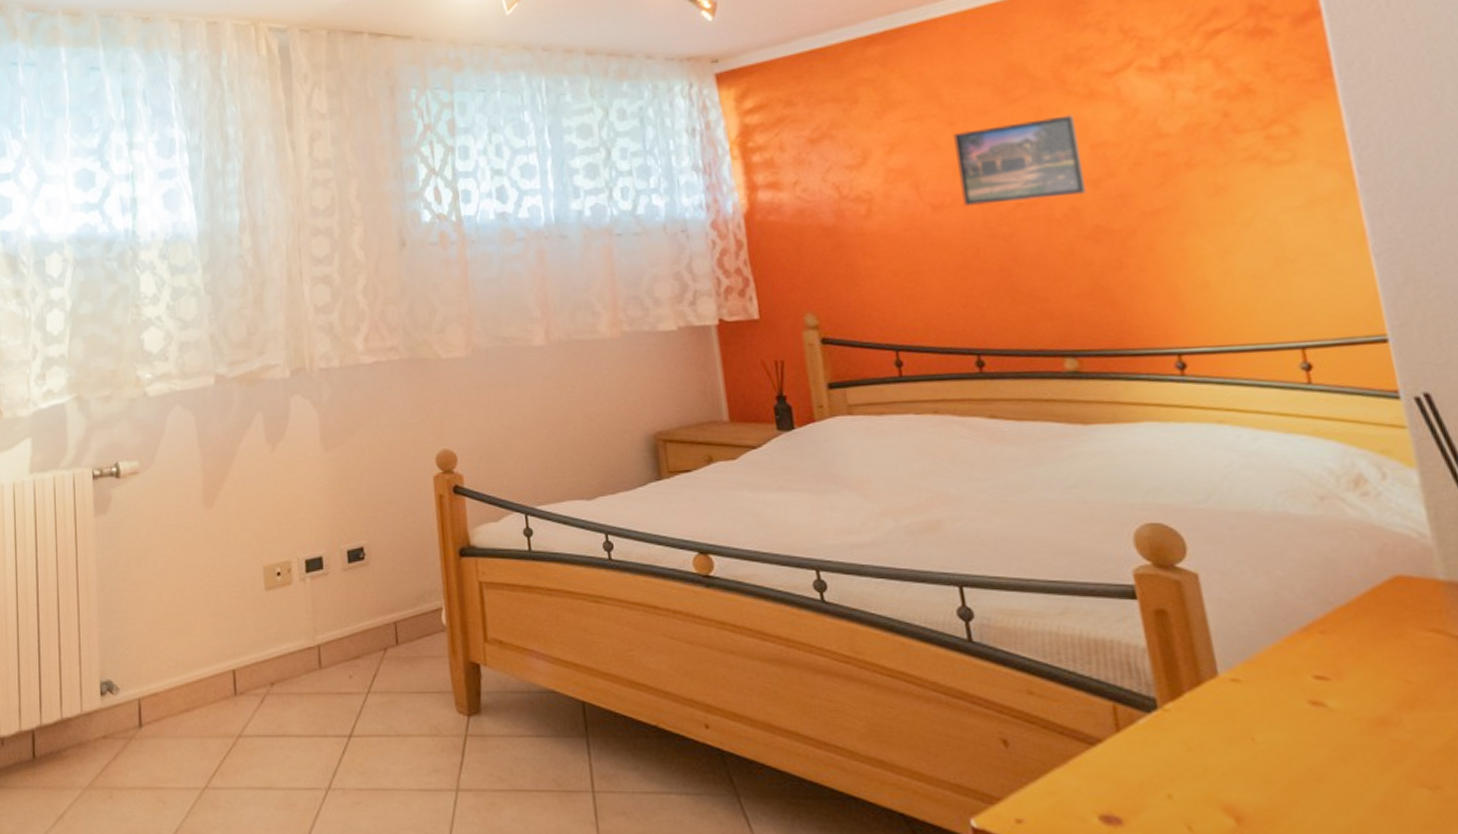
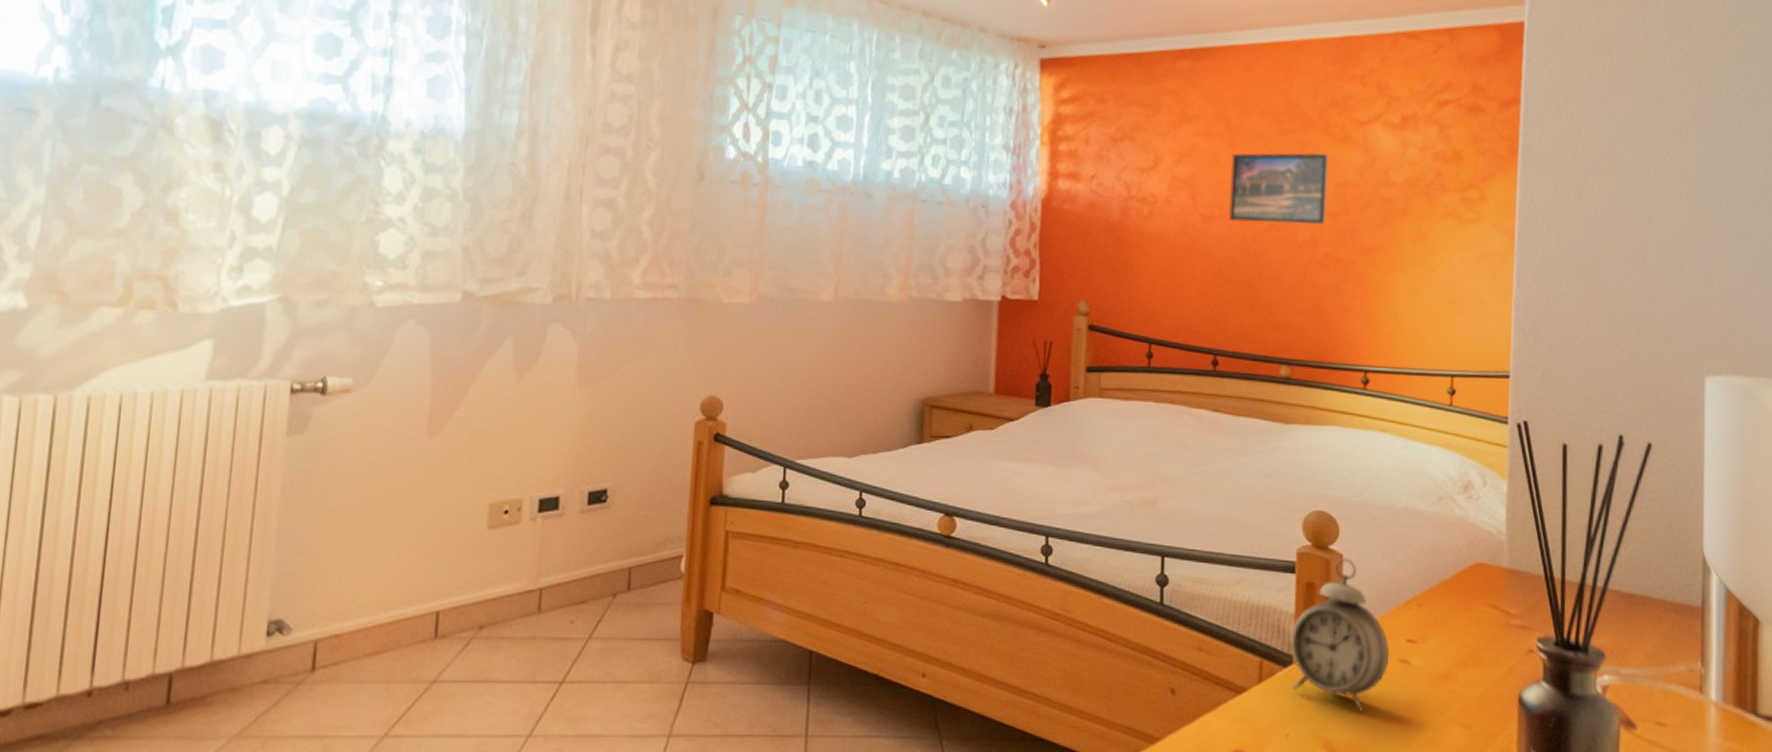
alarm clock: none [1146,576,1295,768] -> present [1289,557,1389,712]

